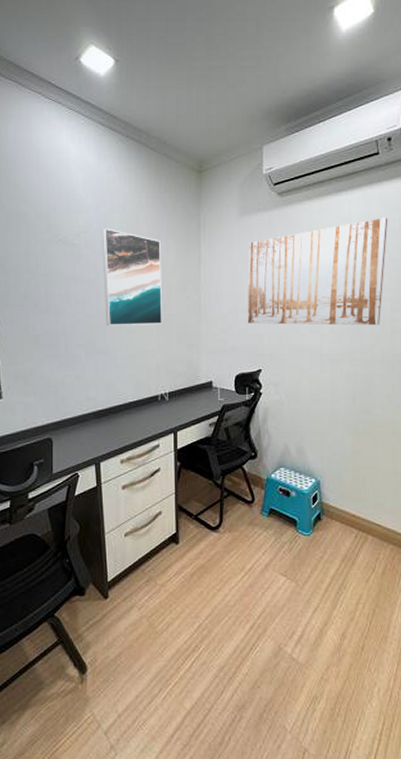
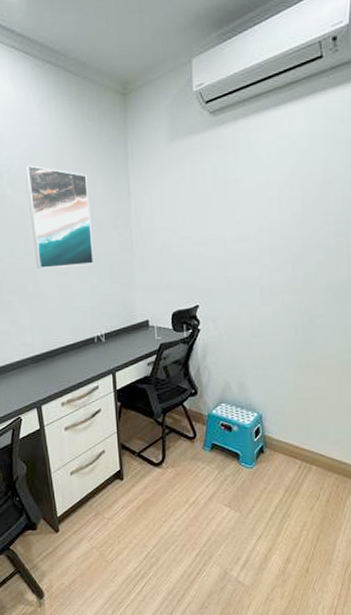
wall art: present [247,217,388,326] -> none [180,131,333,258]

